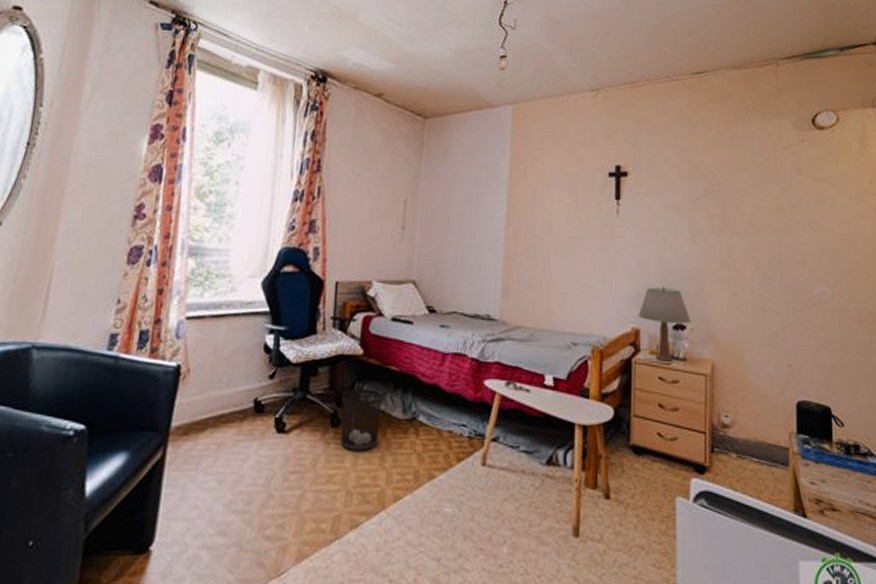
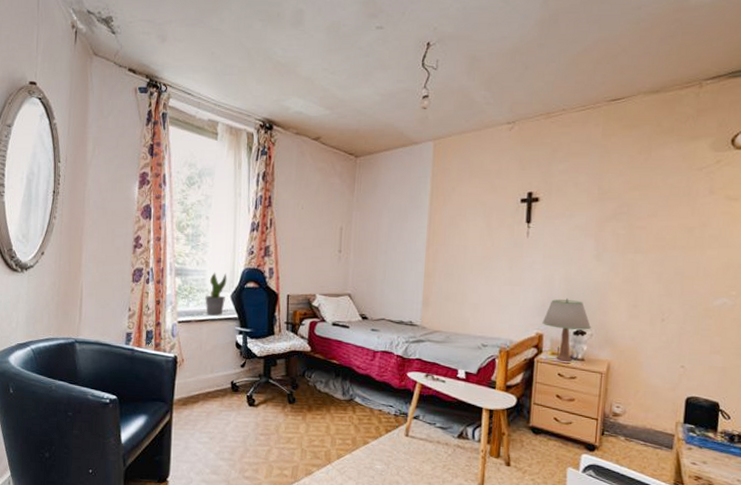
potted plant: none [226,252,258,311] -> present [205,272,227,317]
waste bin: present [340,389,382,451] -> none [295,376,326,422]

